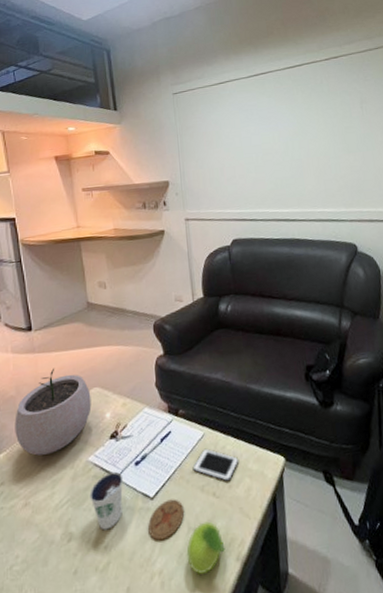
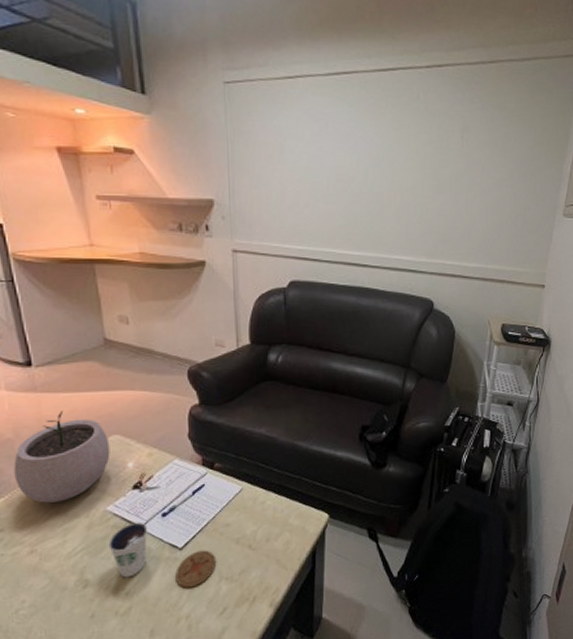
fruit: present [186,521,225,574] -> none [217,571,259,618]
cell phone: present [192,448,240,482] -> none [227,502,280,536]

